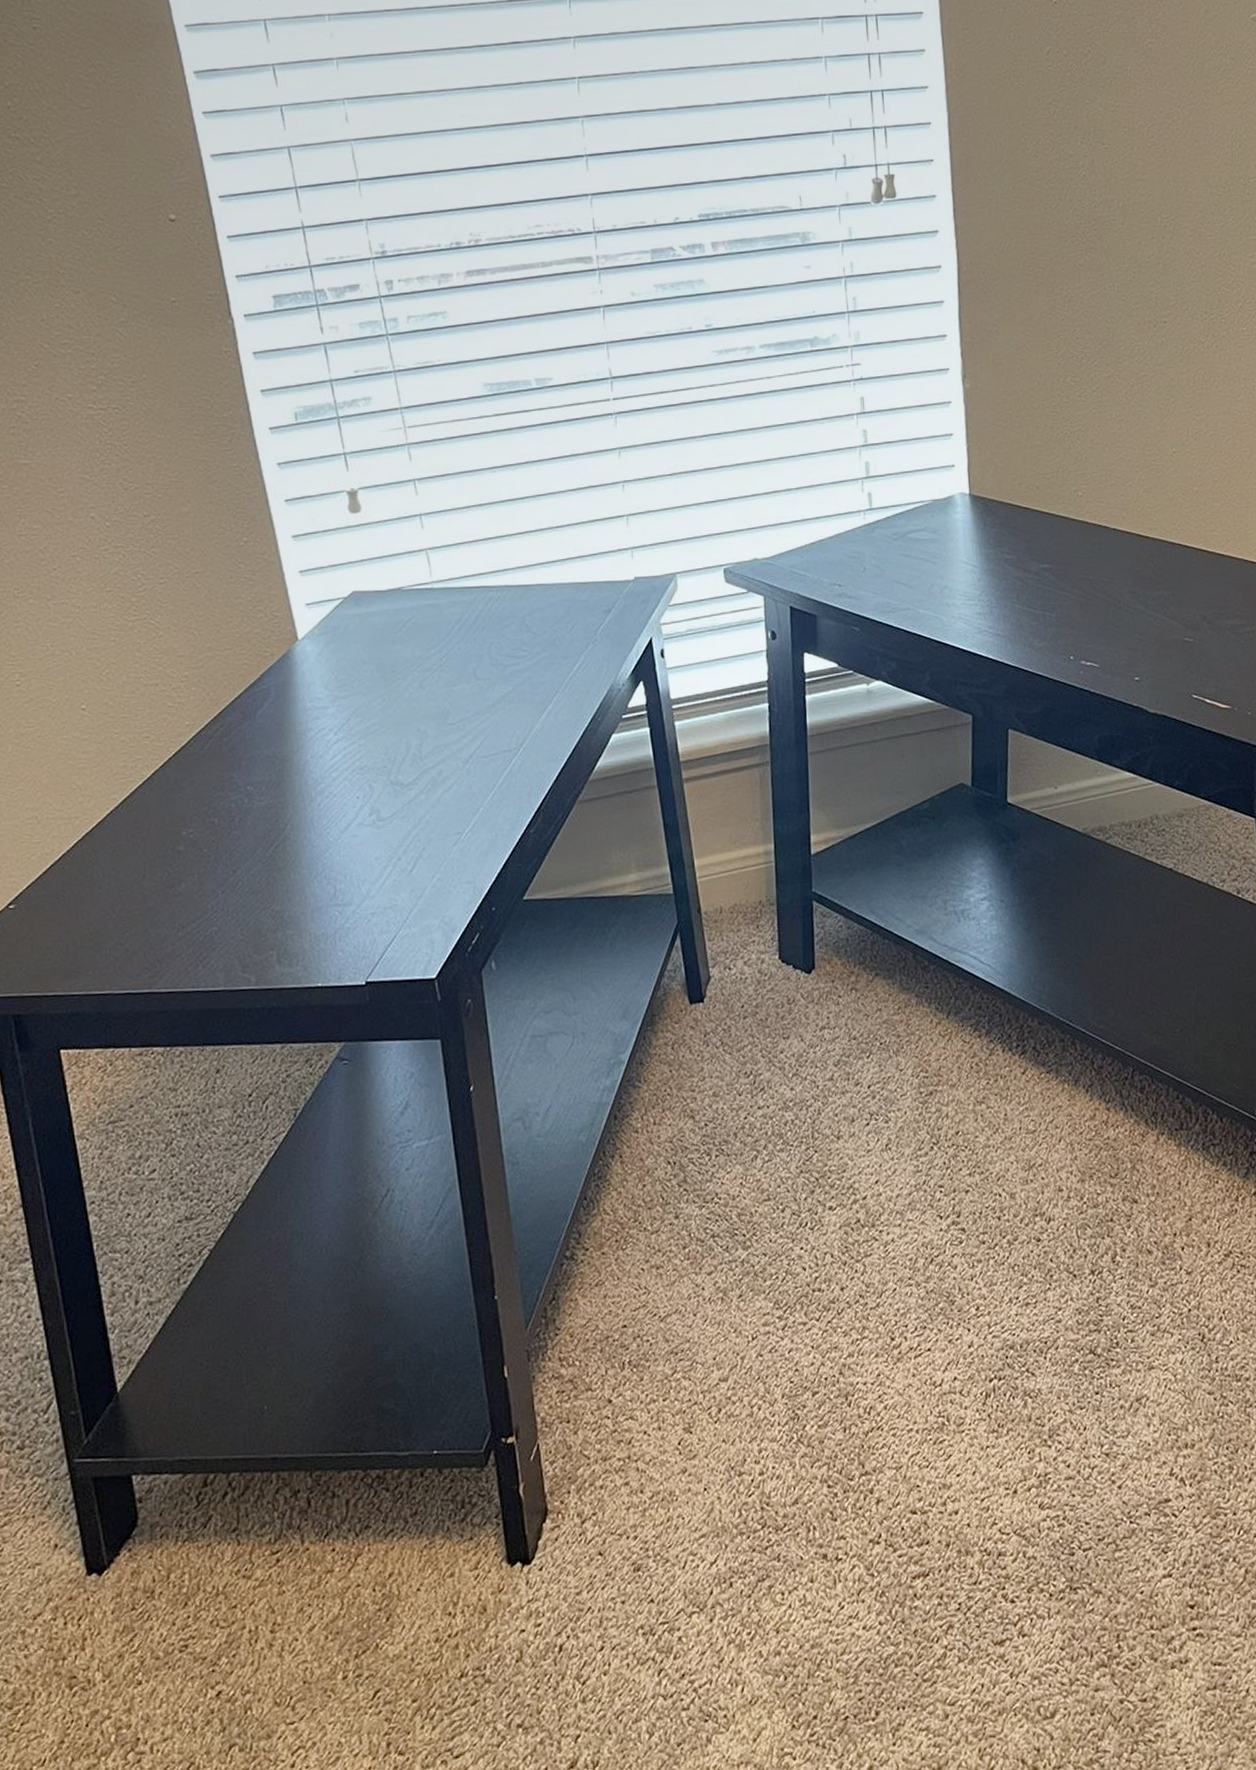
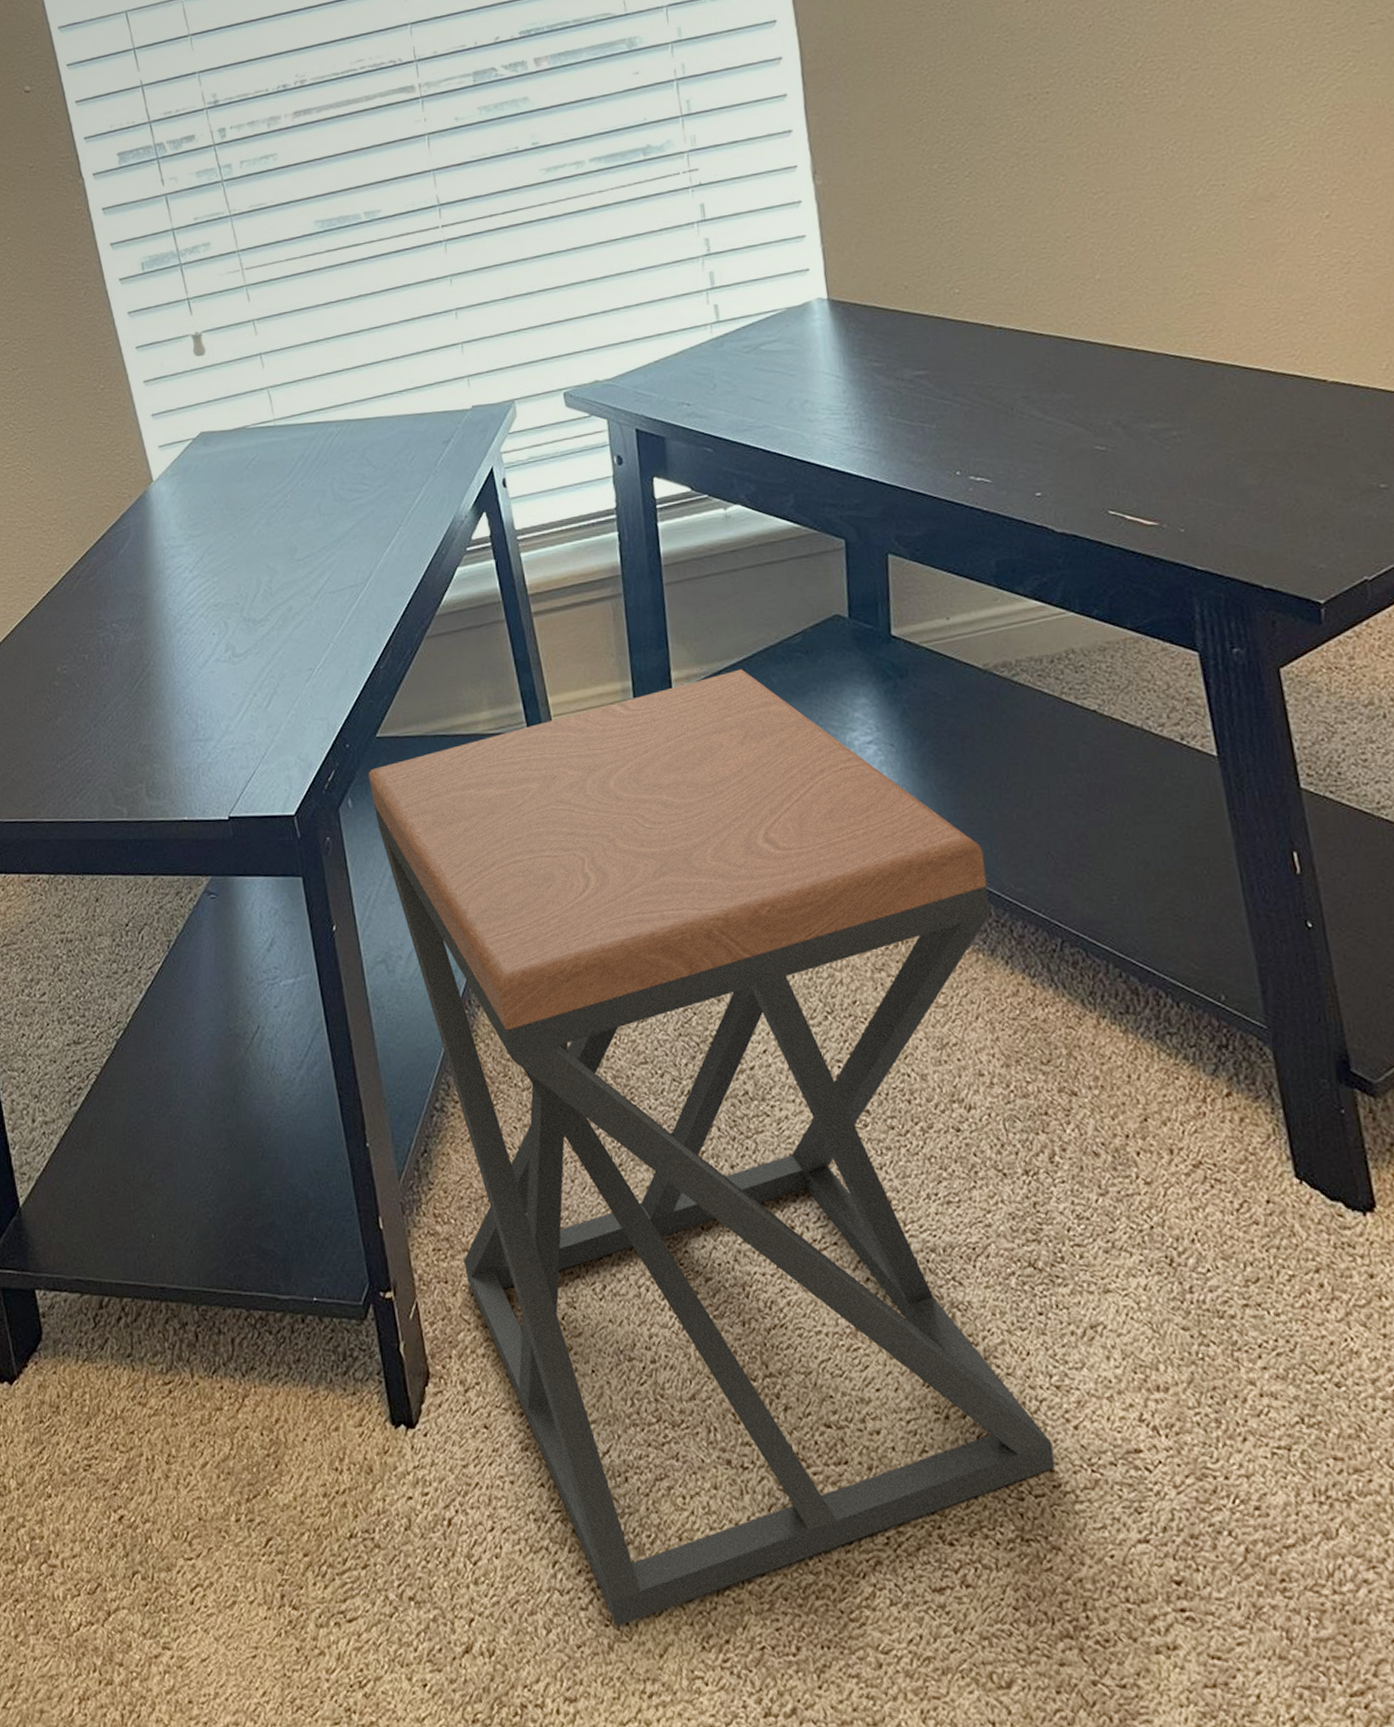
stool: none [514,833,1101,1720] -> present [369,669,1056,1626]

